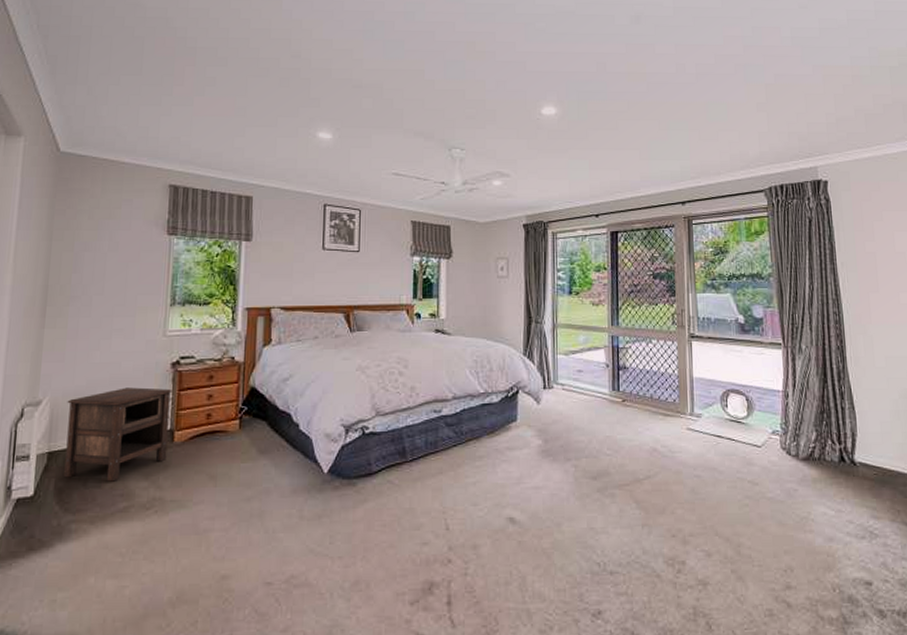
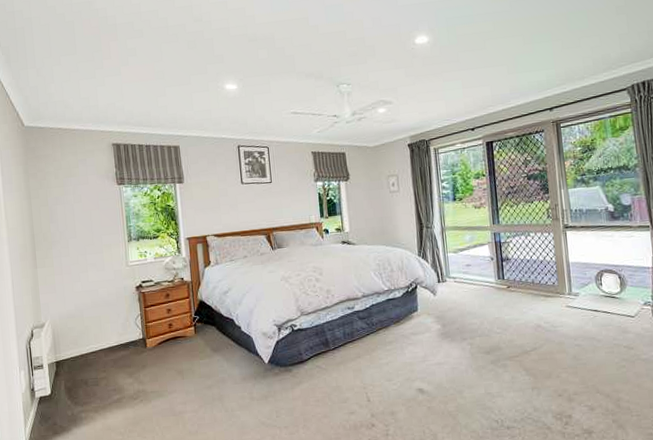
nightstand: present [64,387,172,482] -> none [63,307,143,381]

